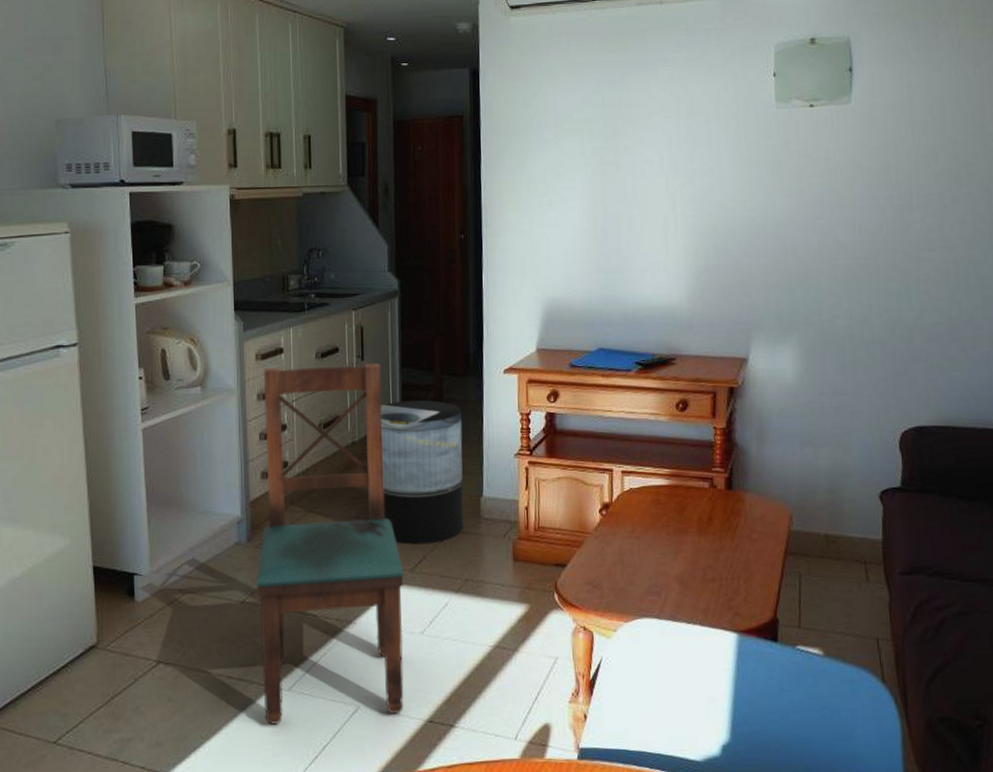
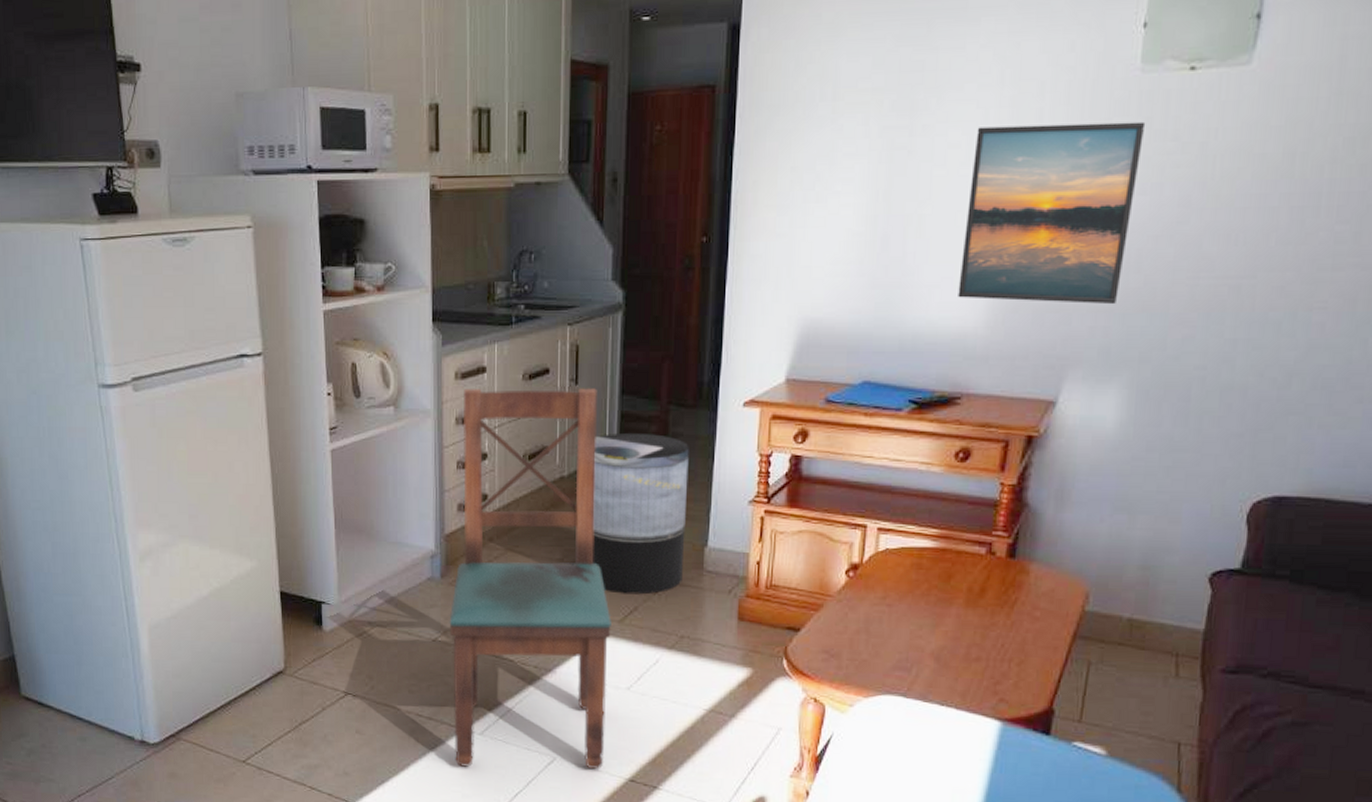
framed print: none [663,144,785,281] -> present [958,121,1146,305]

